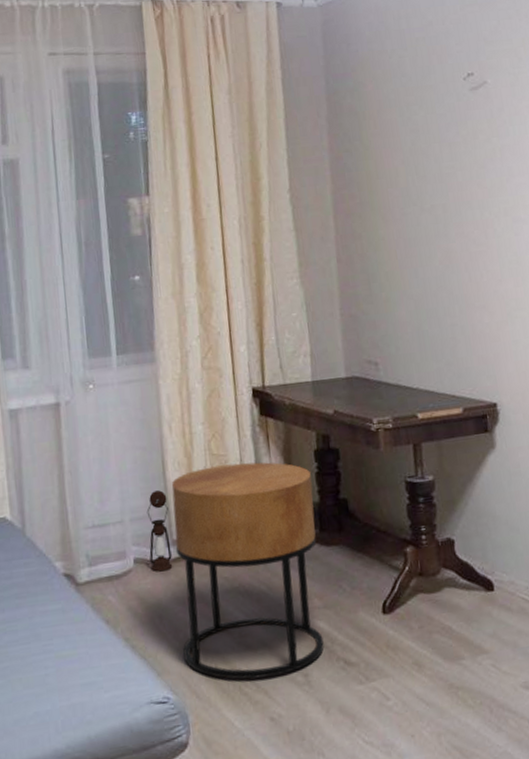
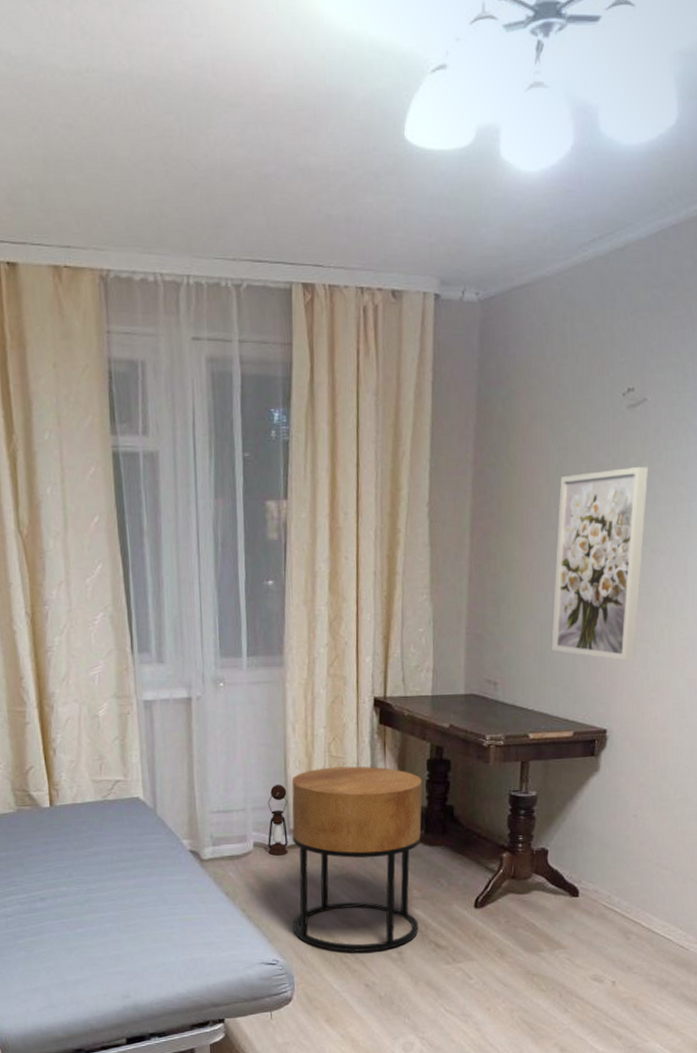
wall art: none [415,142,514,331] -> present [551,466,649,661]

